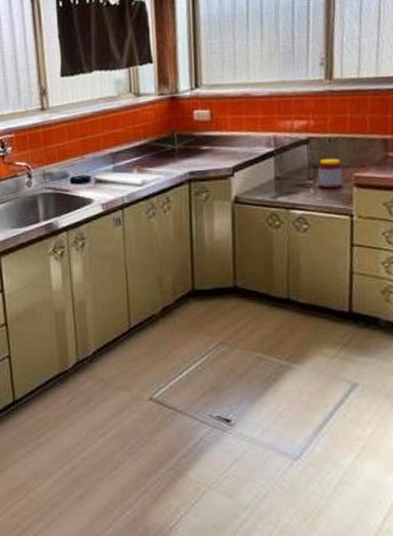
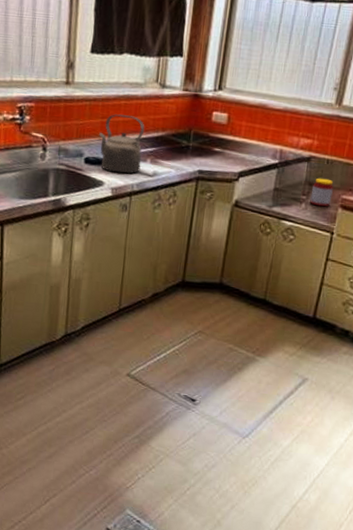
kettle: none [81,129,128,188] -> present [99,114,145,174]

